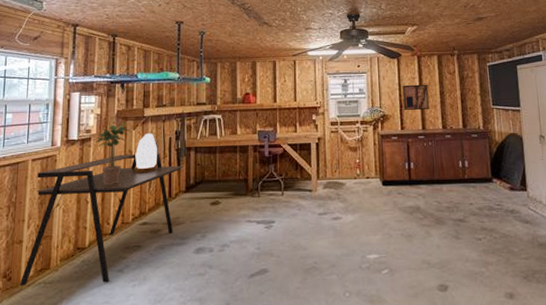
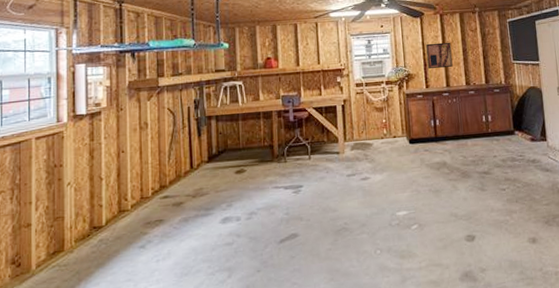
desk: present [19,153,183,286] -> none [30,123,204,271]
potted plant: present [94,123,131,184] -> none [104,94,146,159]
table lamp: present [134,133,157,174] -> none [151,103,176,146]

